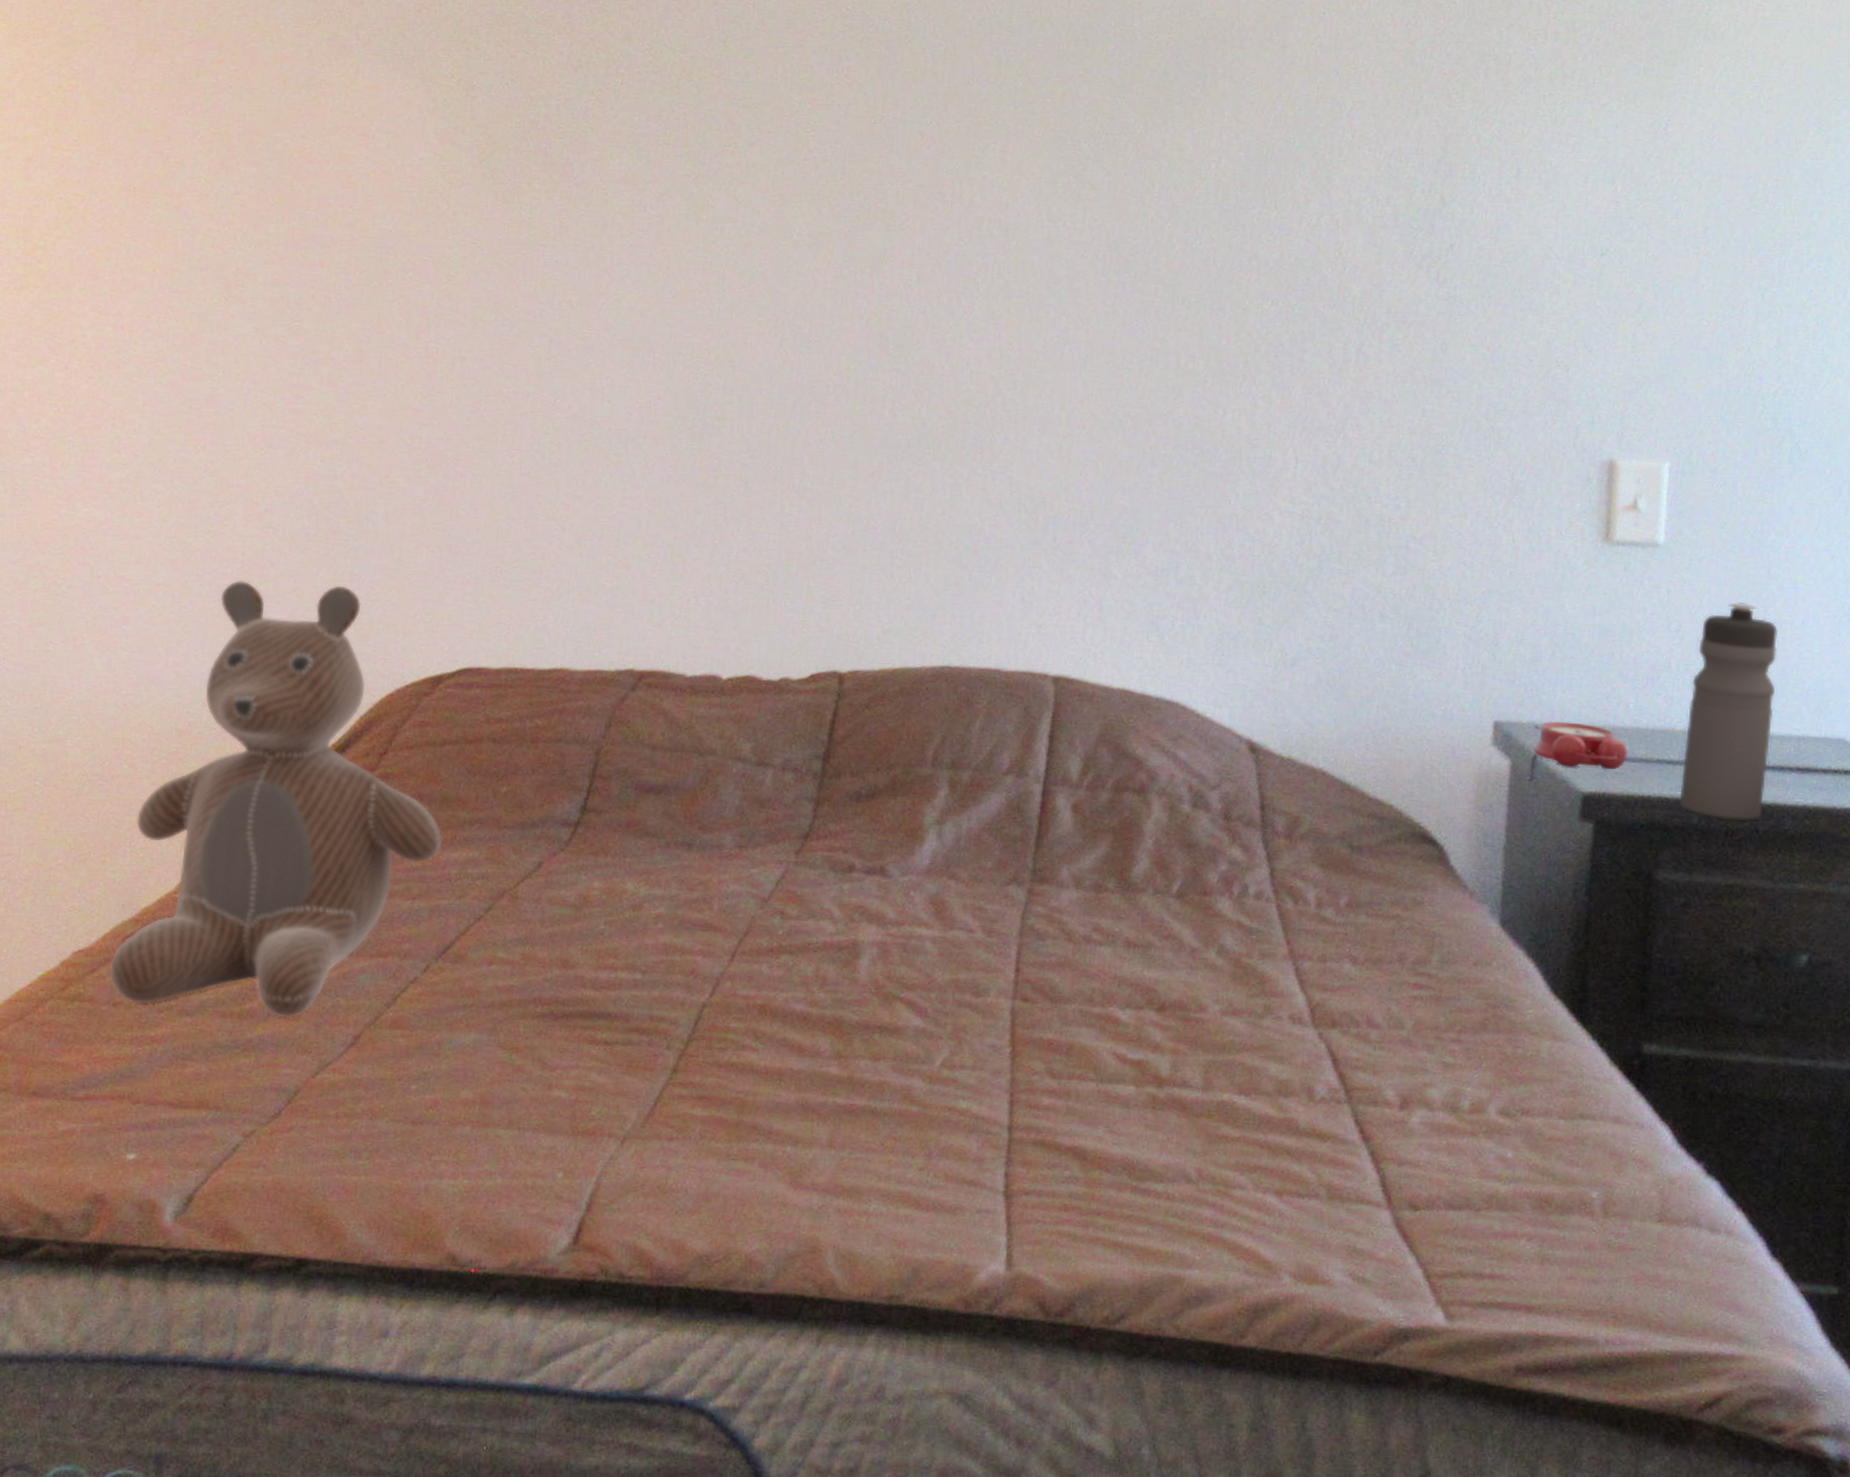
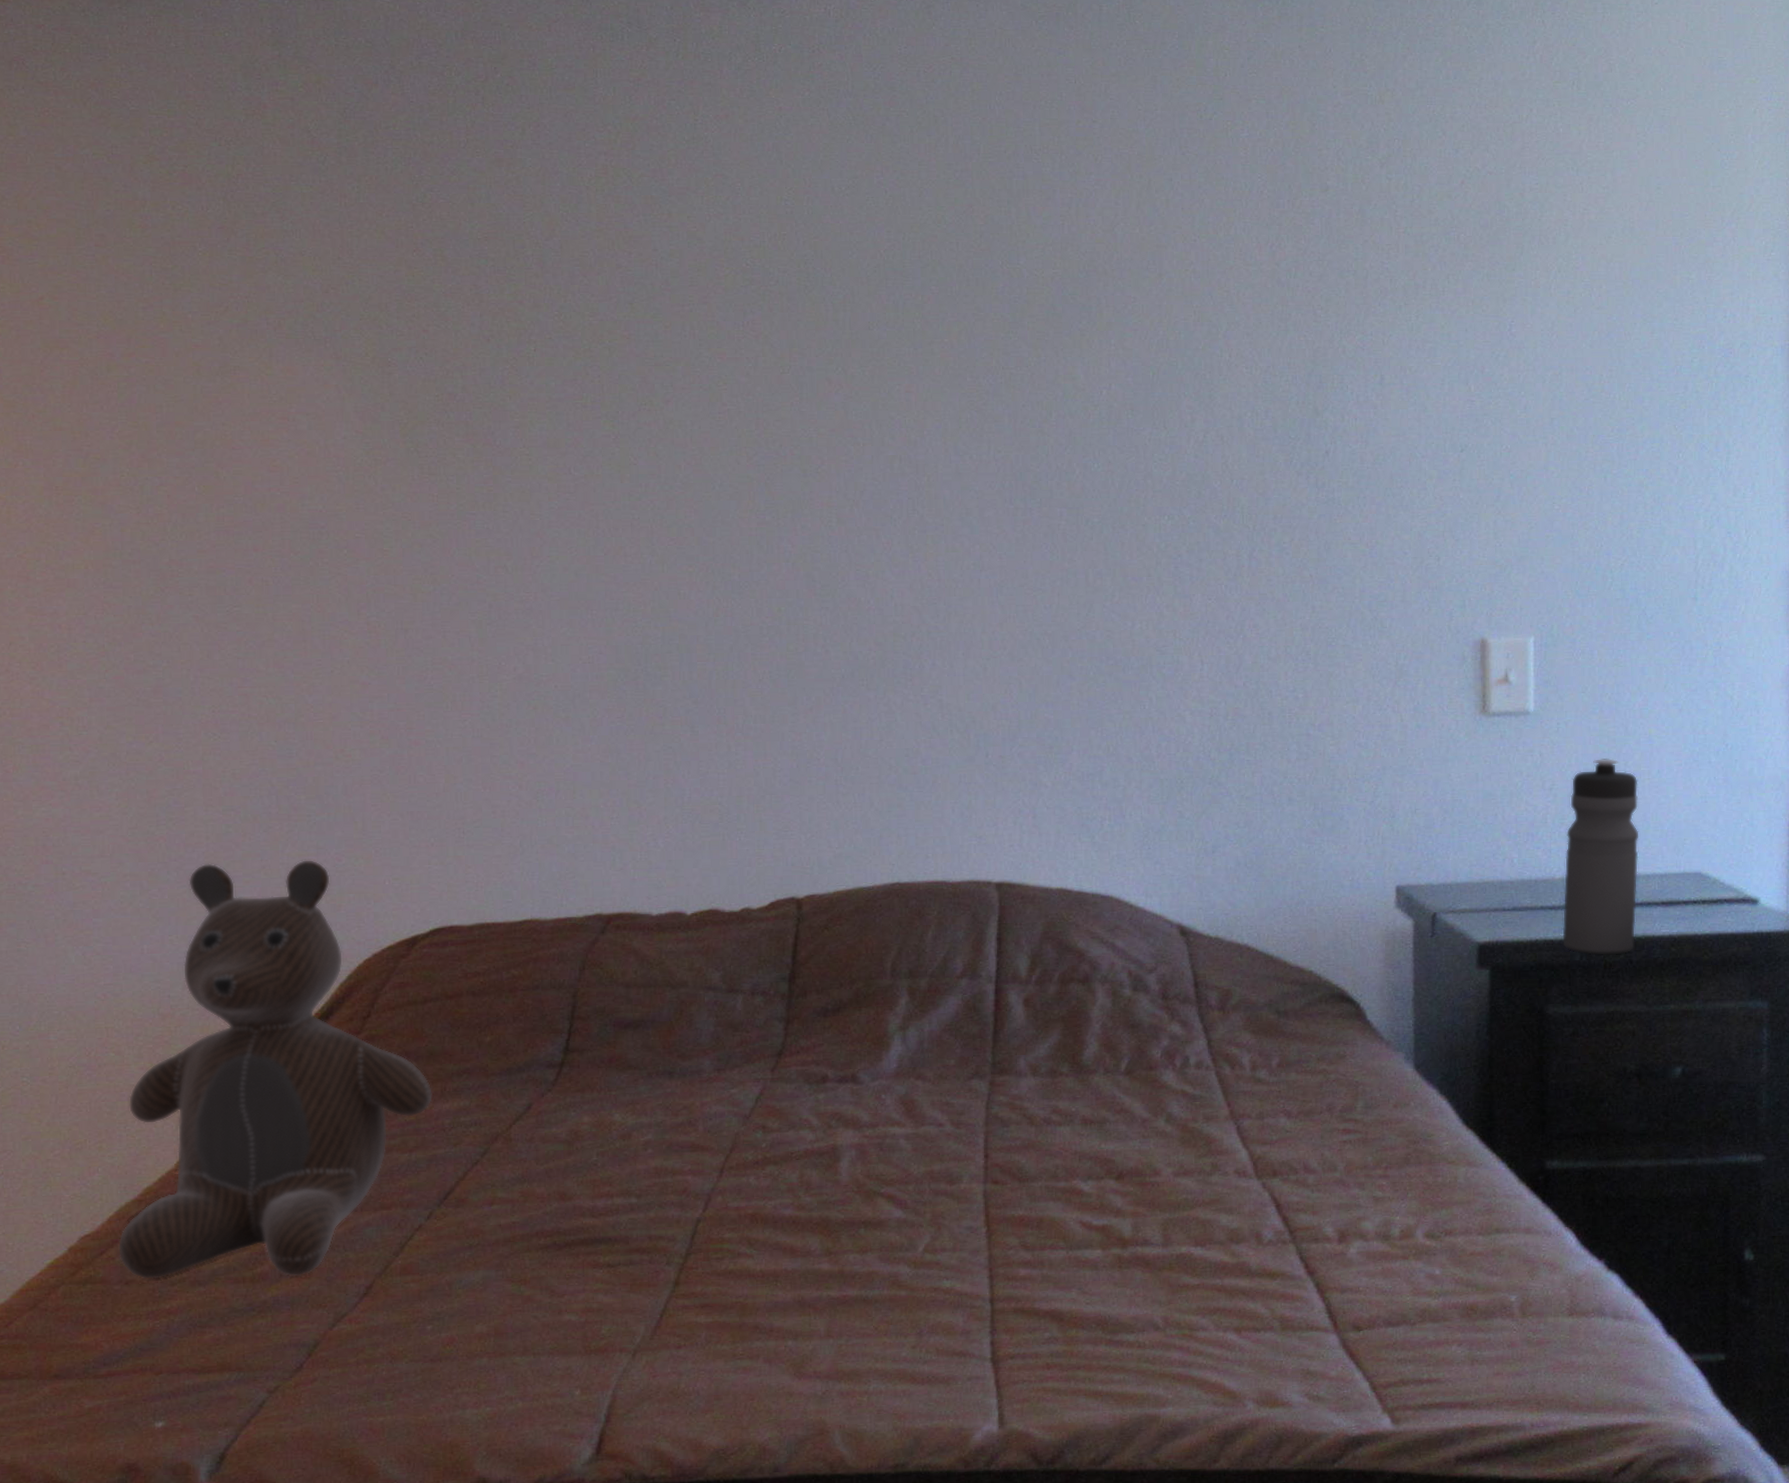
alarm clock: present [1534,721,1628,771] -> none [1431,880,1515,921]

